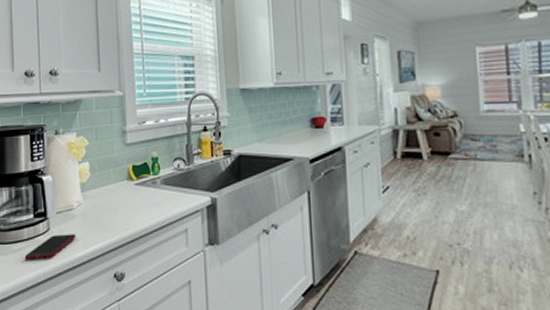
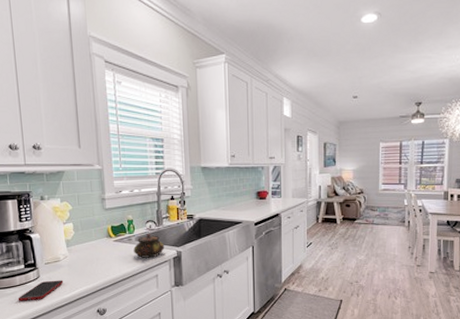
teapot: none [158,174,196,206] -> present [133,233,165,258]

